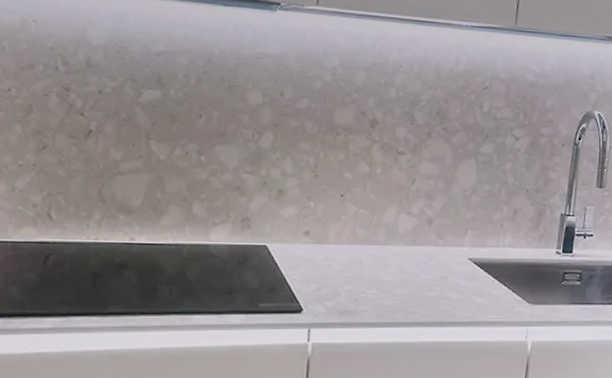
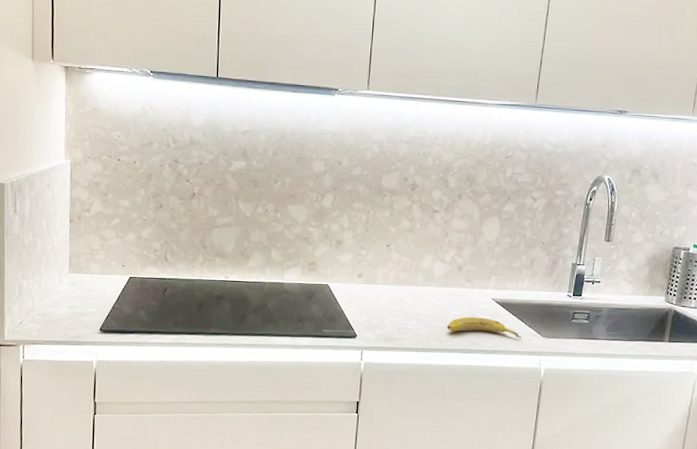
fruit: none [415,281,504,306] -> present [447,316,522,338]

